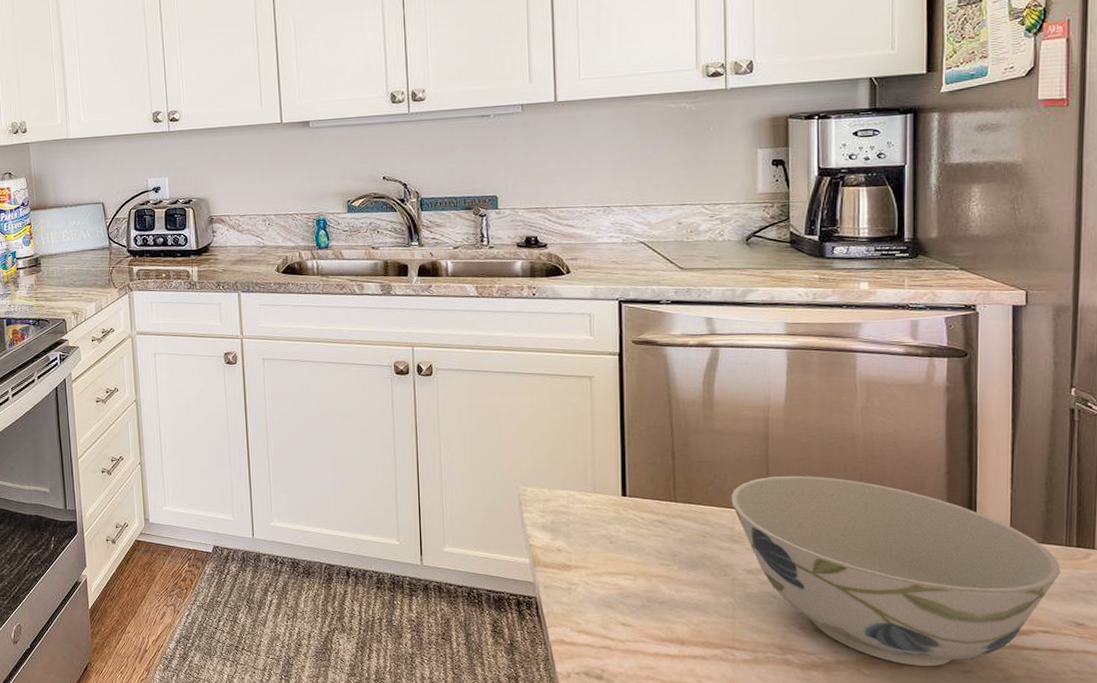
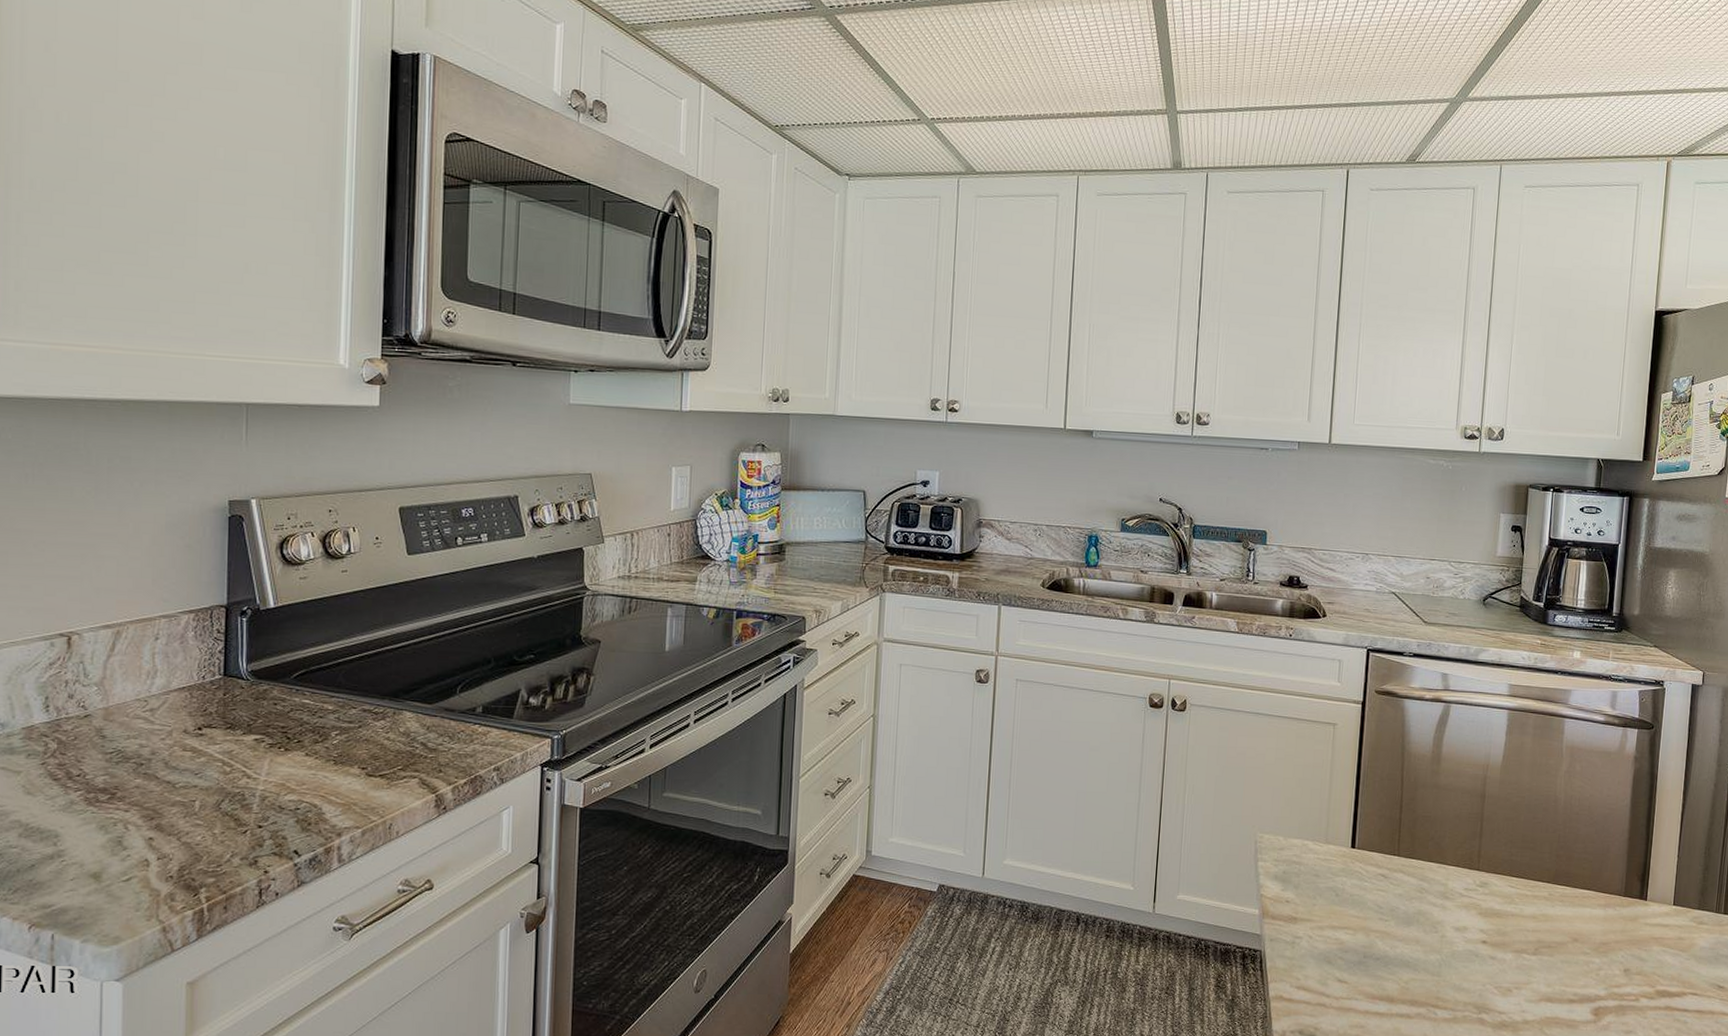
bowl: present [731,475,1060,666] -> none [1447,834,1710,1026]

